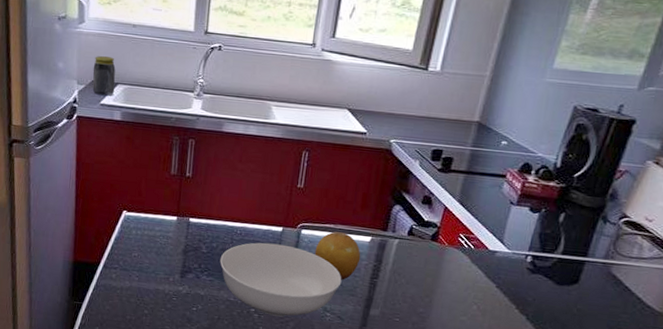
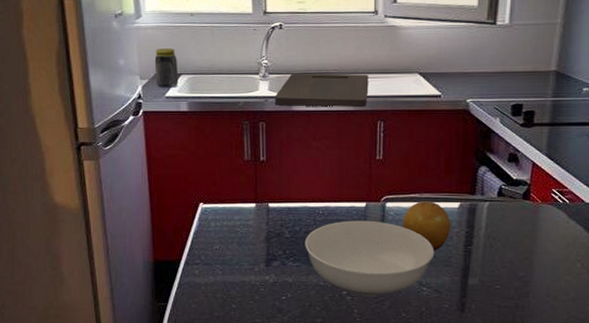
cutting board: none [205,95,300,136] -> present [274,73,369,108]

